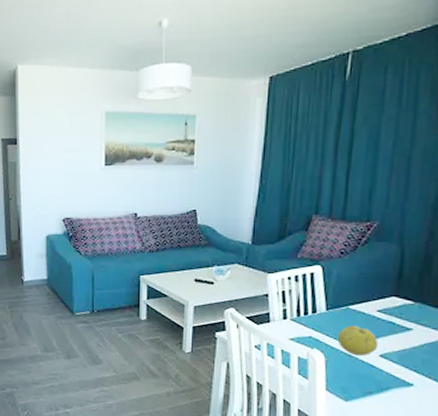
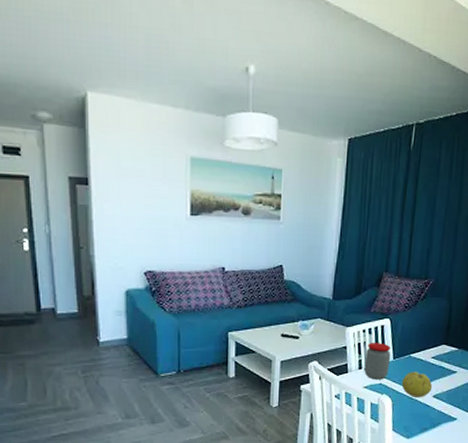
jar: none [289,291,323,332] -> present [364,343,391,380]

